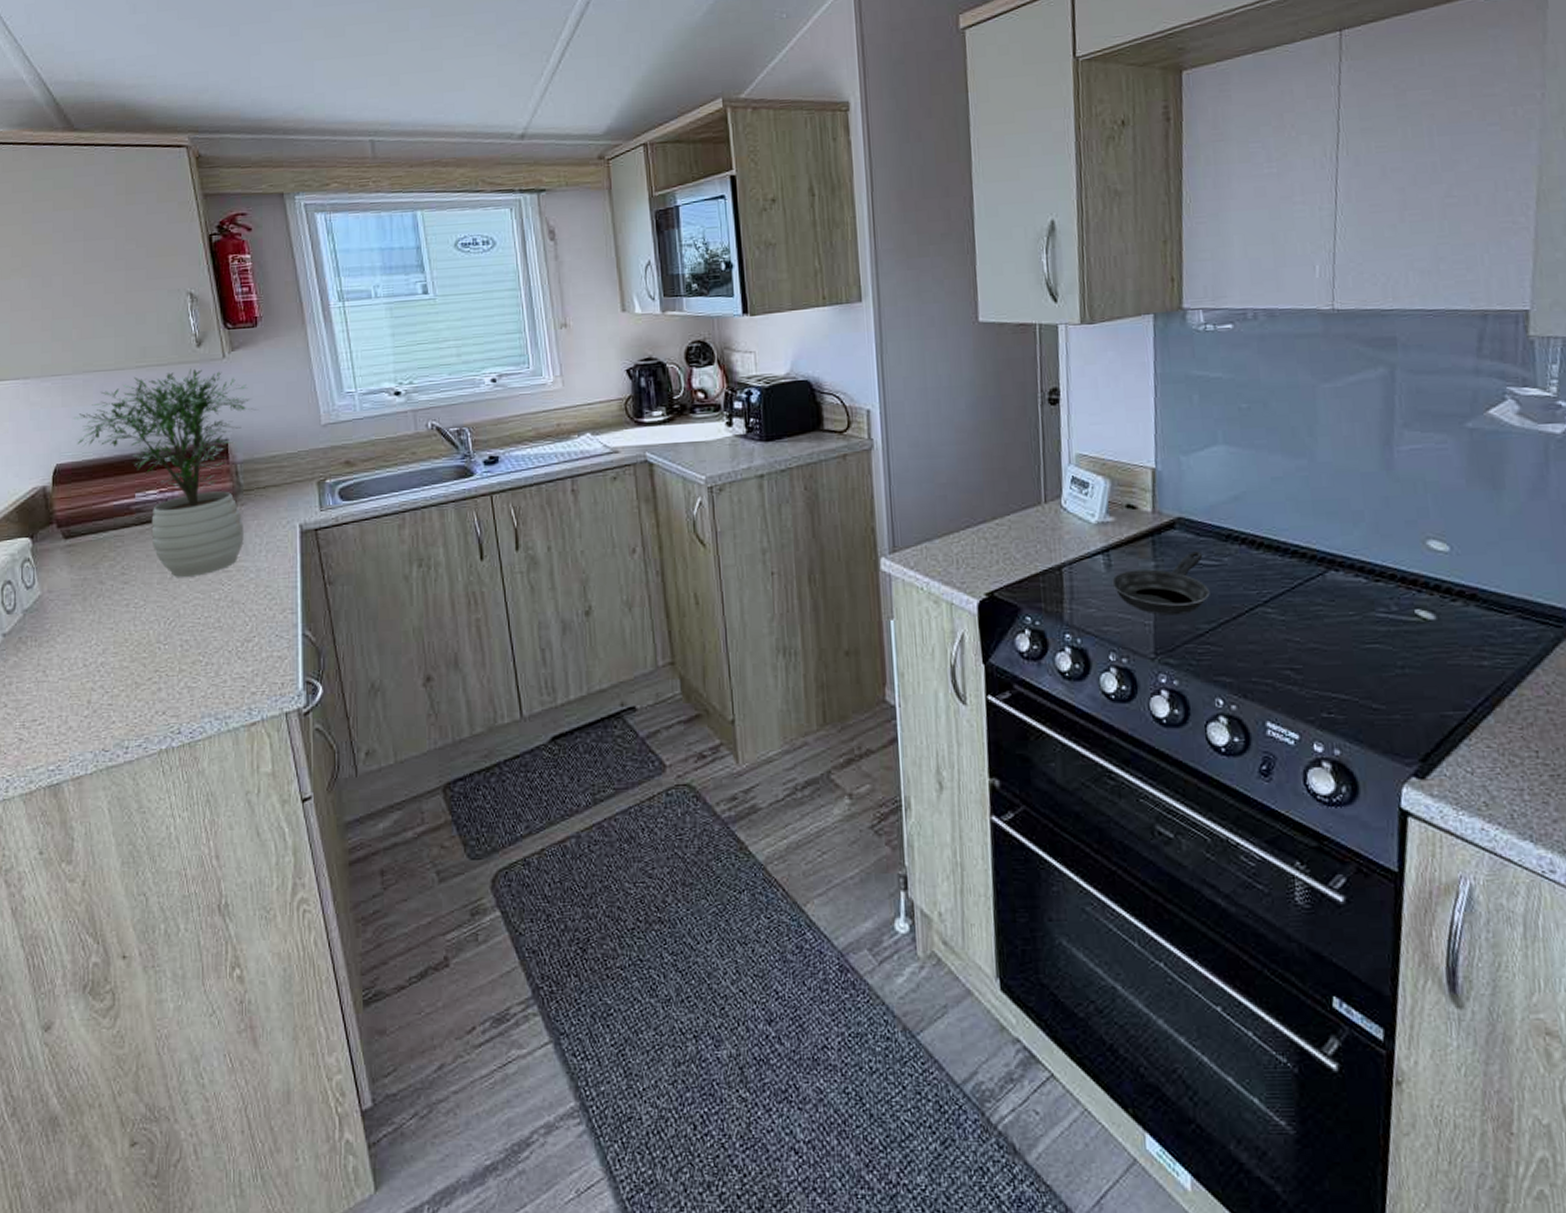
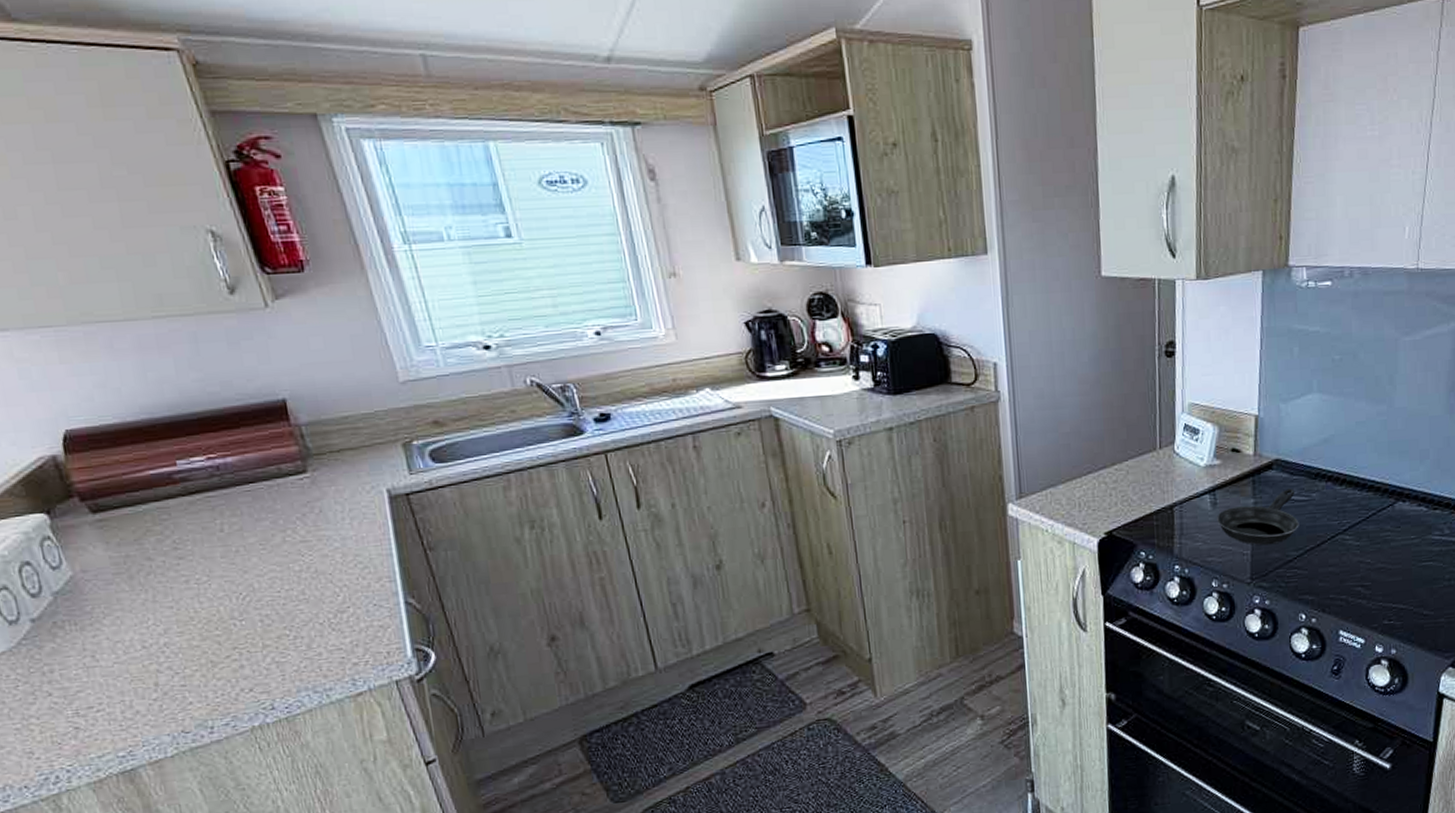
potted plant: present [73,368,256,577] -> none [78,319,322,550]

